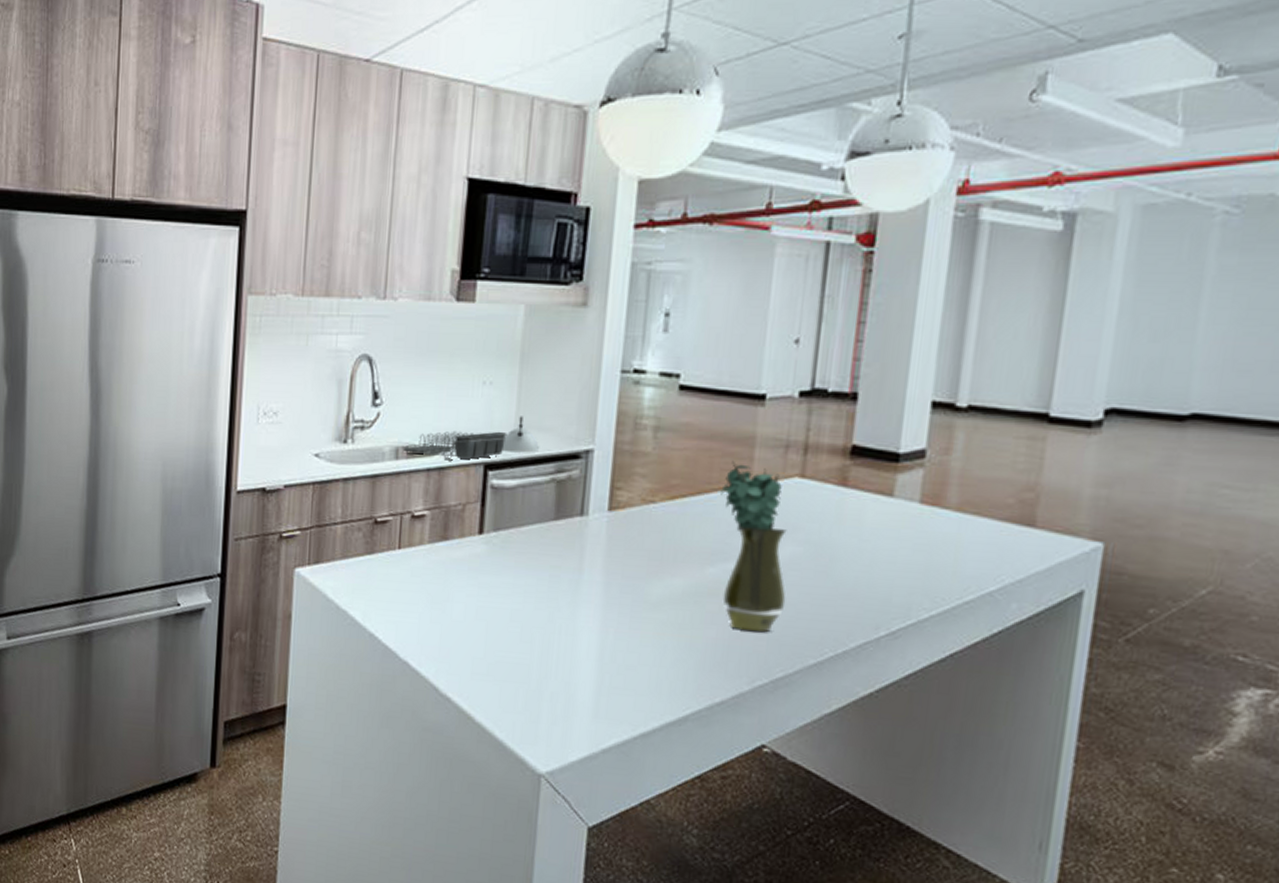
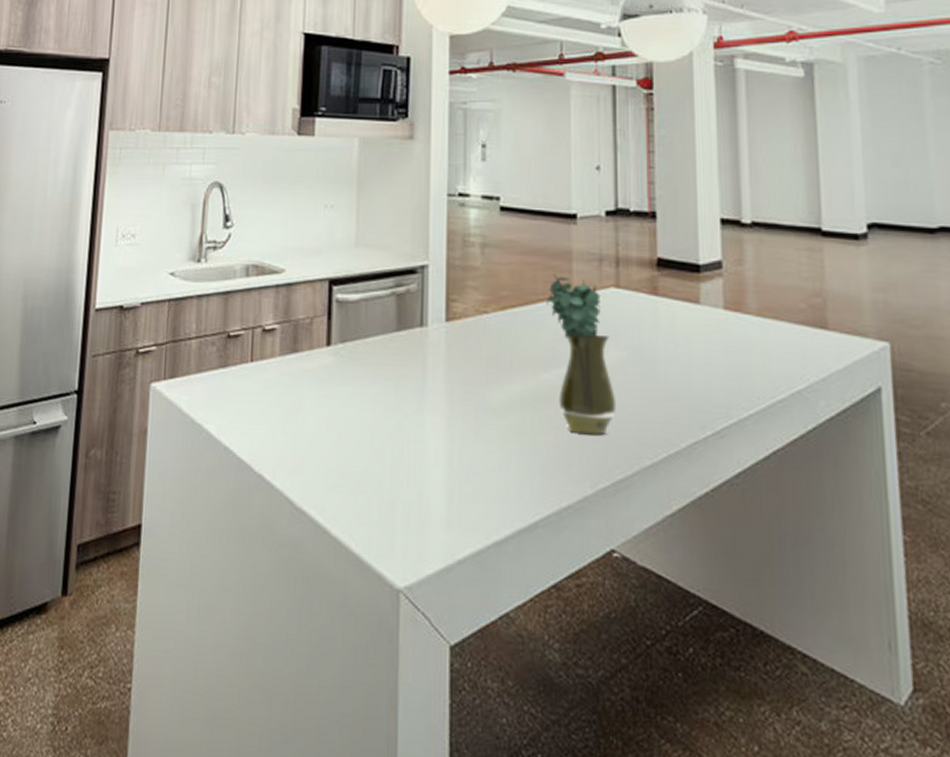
dish rack: present [402,430,507,461] -> none [253,249,349,277]
kettle: present [501,416,540,453] -> none [344,235,379,269]

